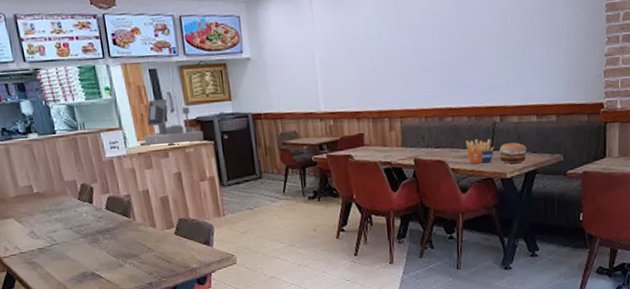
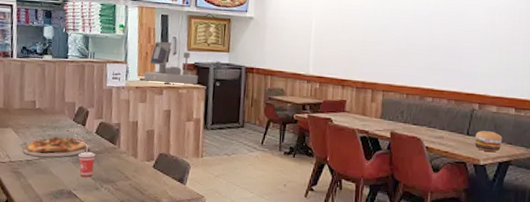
pizza: none [31,217,104,244] -> present [23,137,90,158]
beverage cup: none [86,219,113,256] -> present [75,140,96,177]
french fries: present [465,139,495,164] -> none [442,121,471,147]

